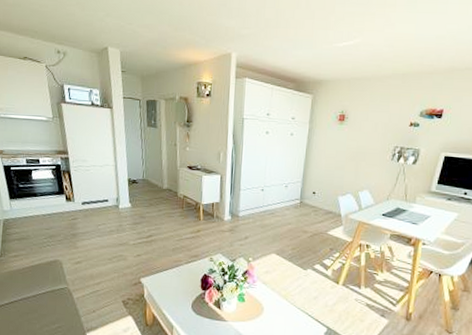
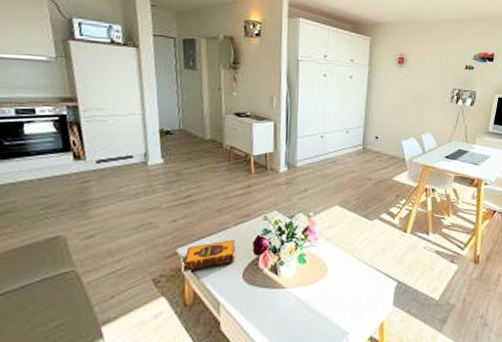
hardback book: none [144,275,186,299] -> present [182,239,235,273]

